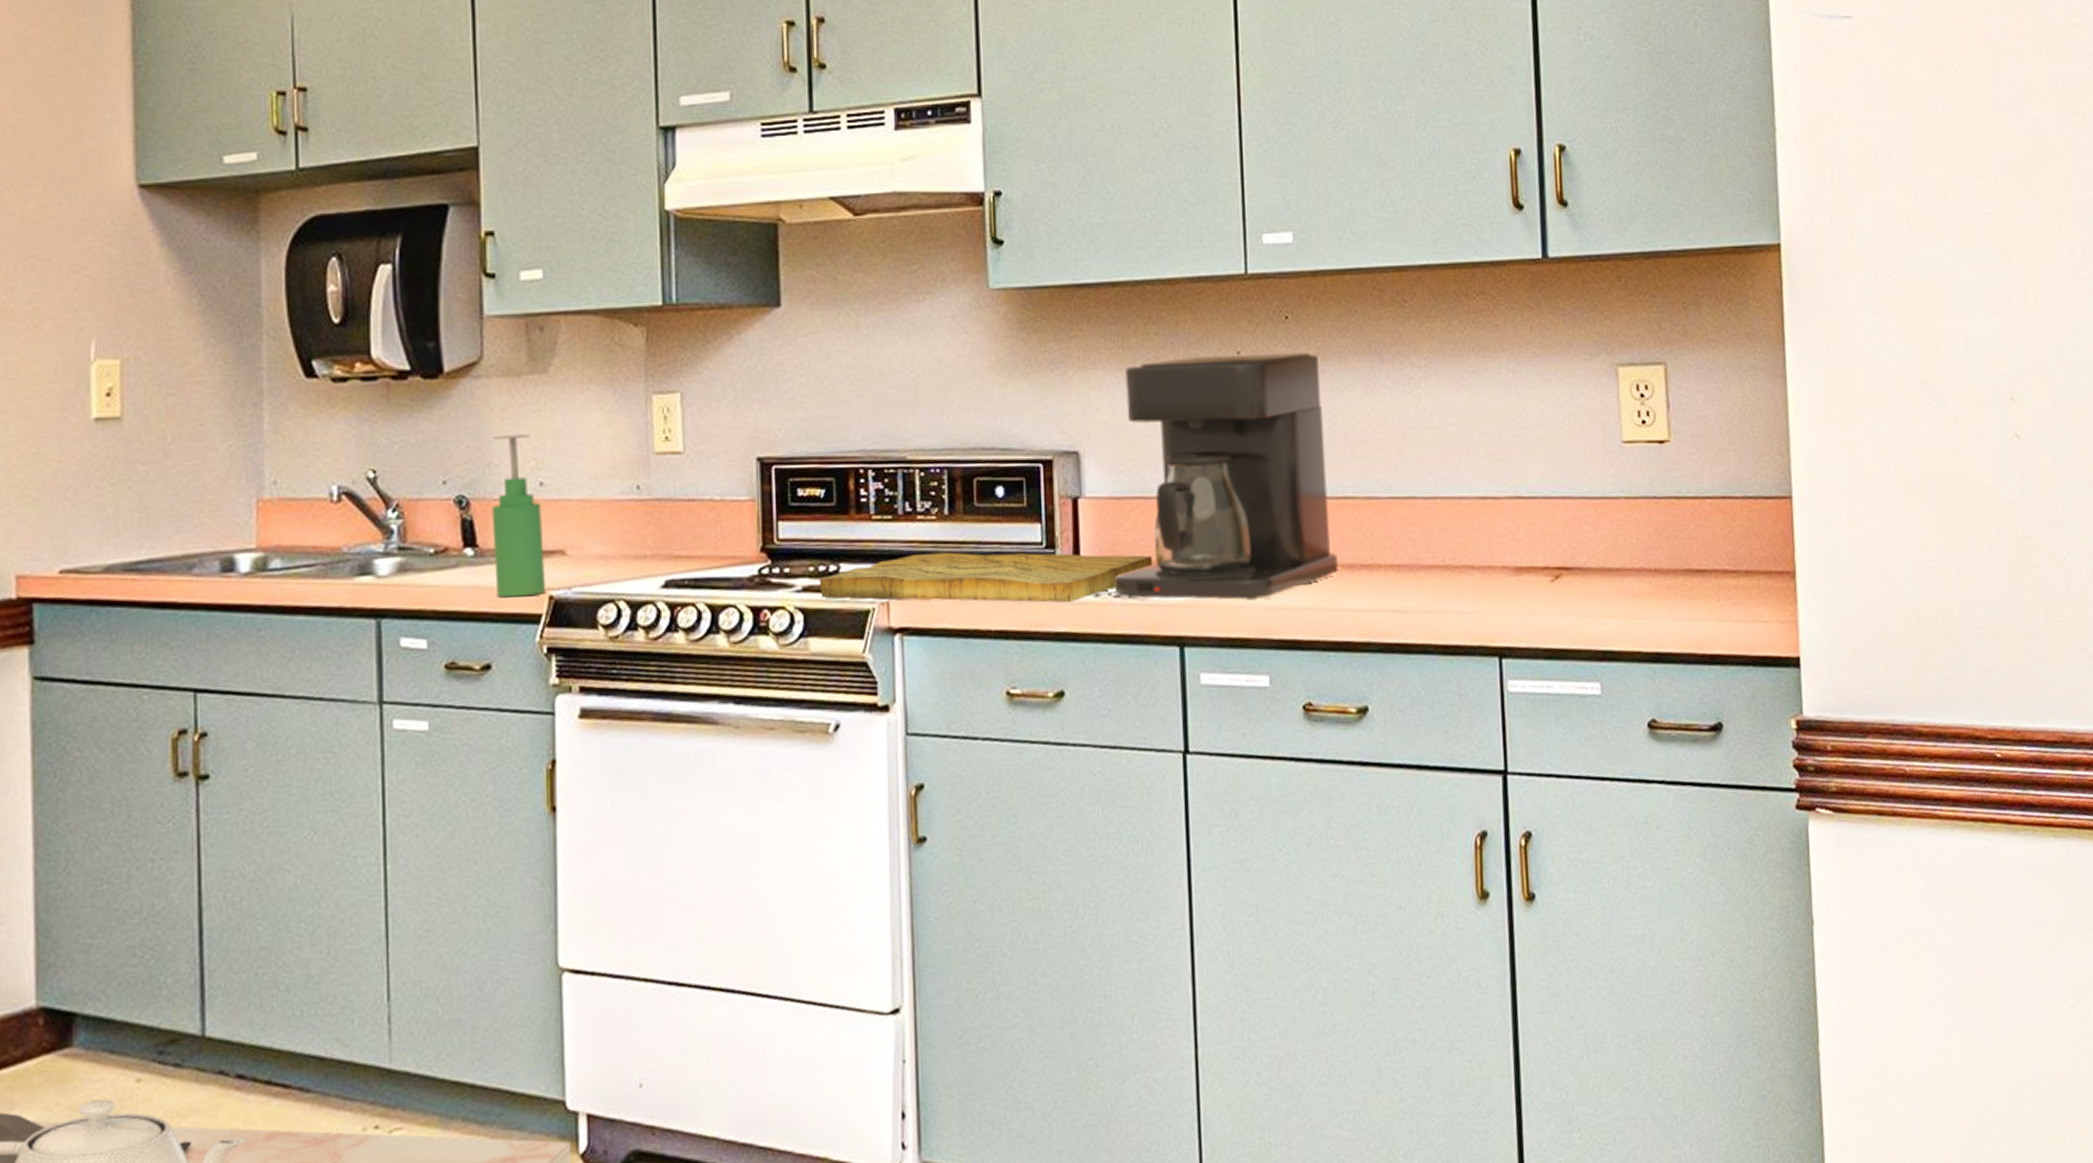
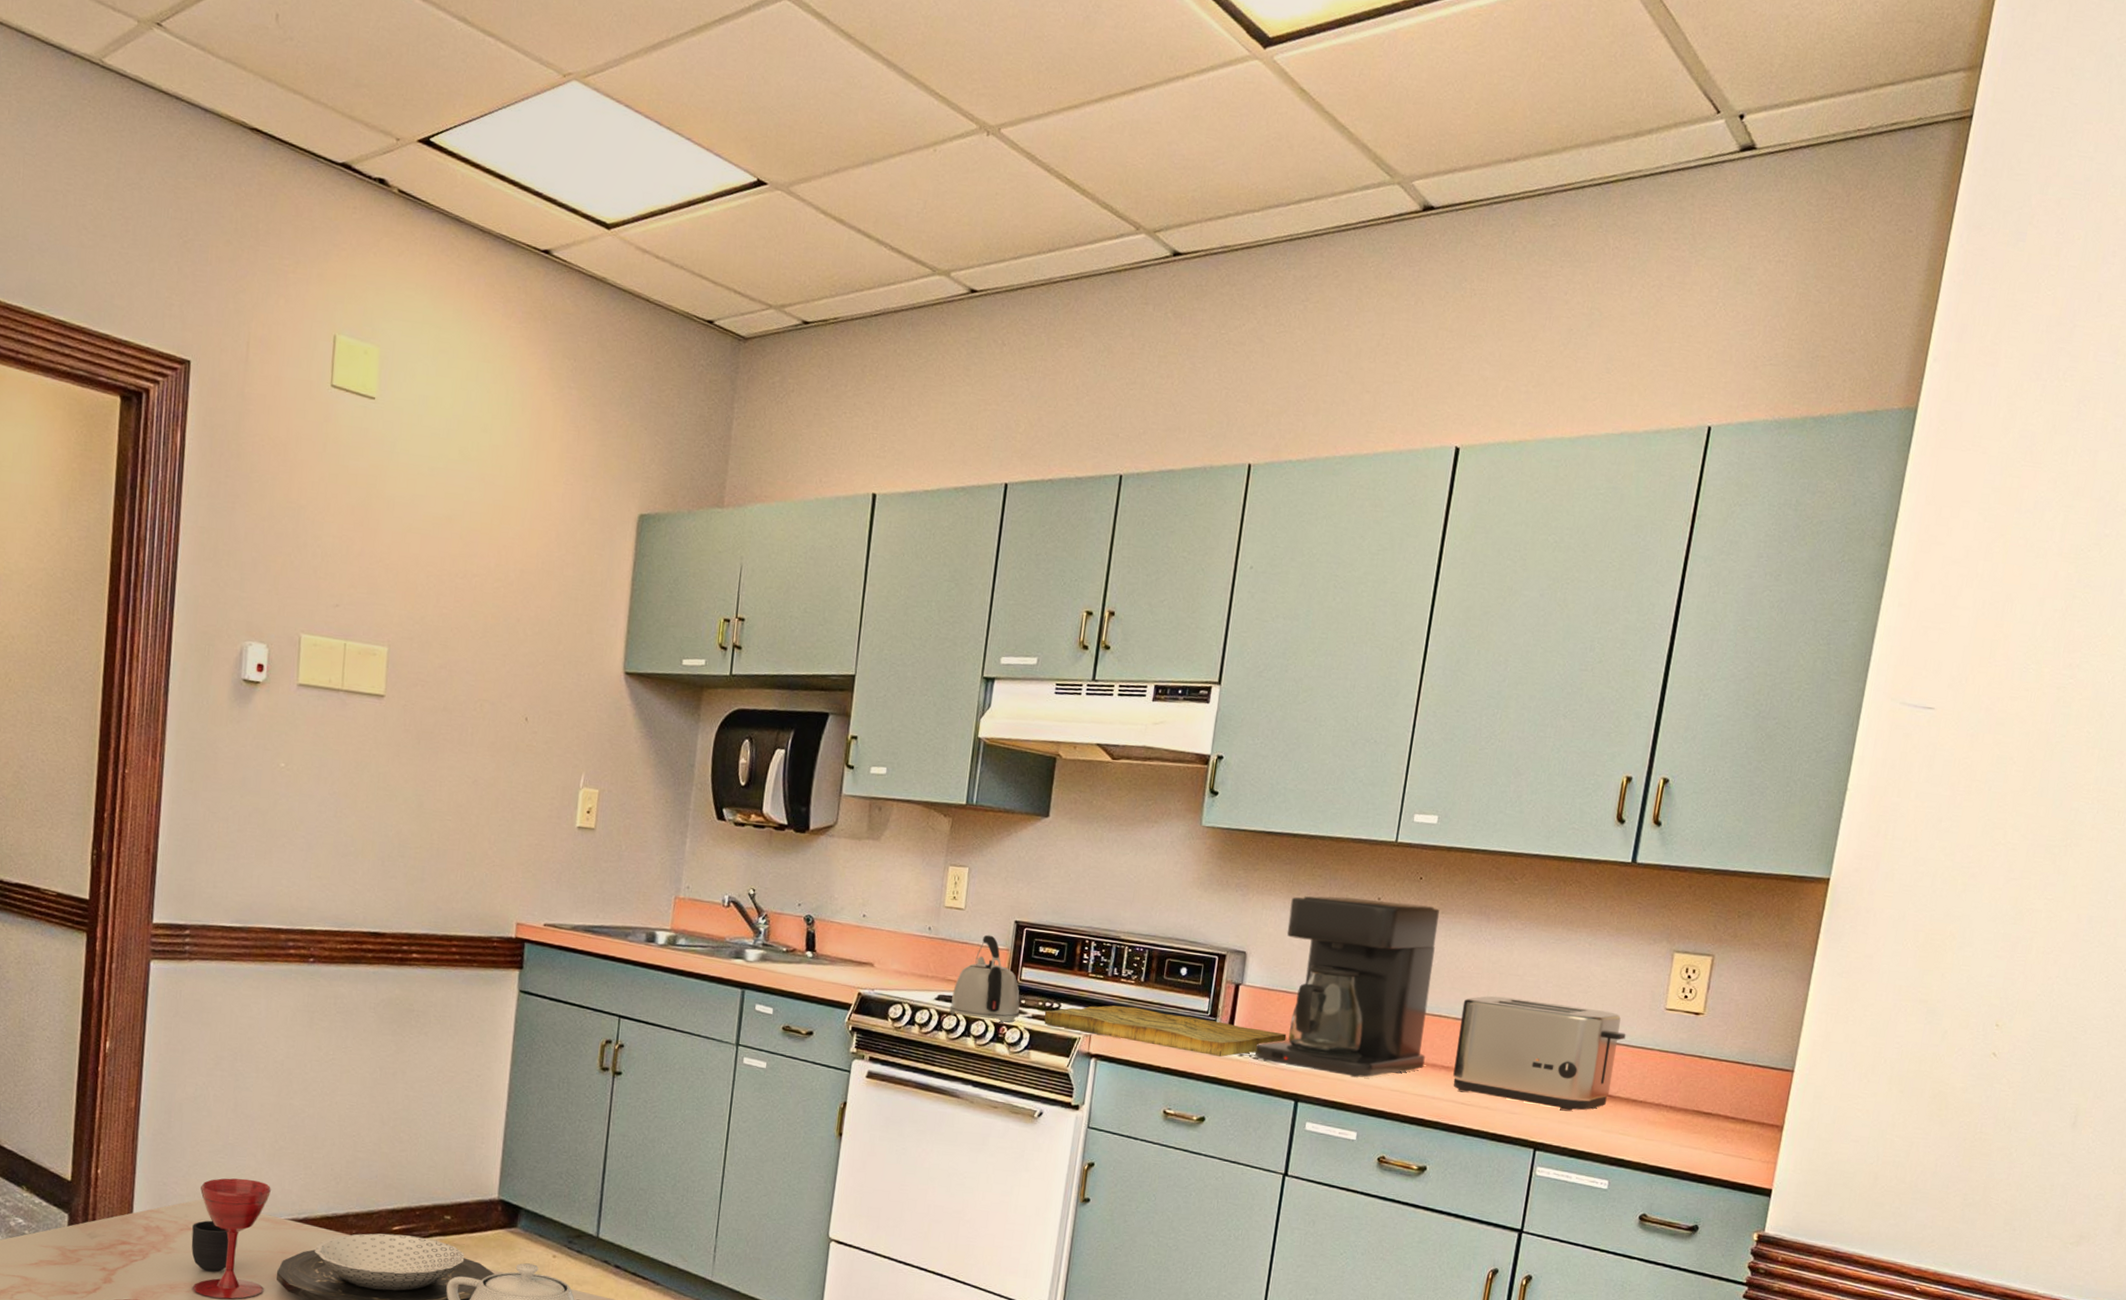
soap dispenser: present [492,434,545,598] -> none [824,878,862,991]
kettle: none [684,483,785,606] -> present [949,934,1020,1023]
toaster: none [1371,456,1582,599] -> present [1453,996,1626,1112]

